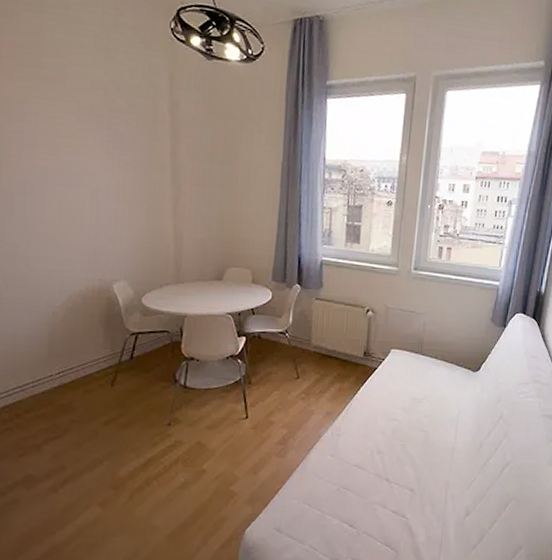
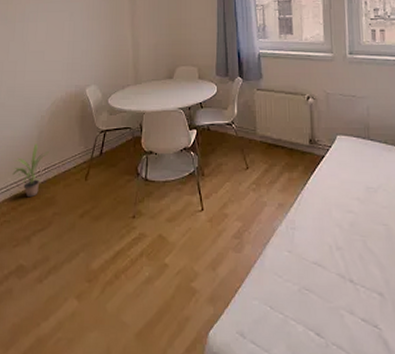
potted plant: none [15,344,64,404] -> present [12,143,49,198]

